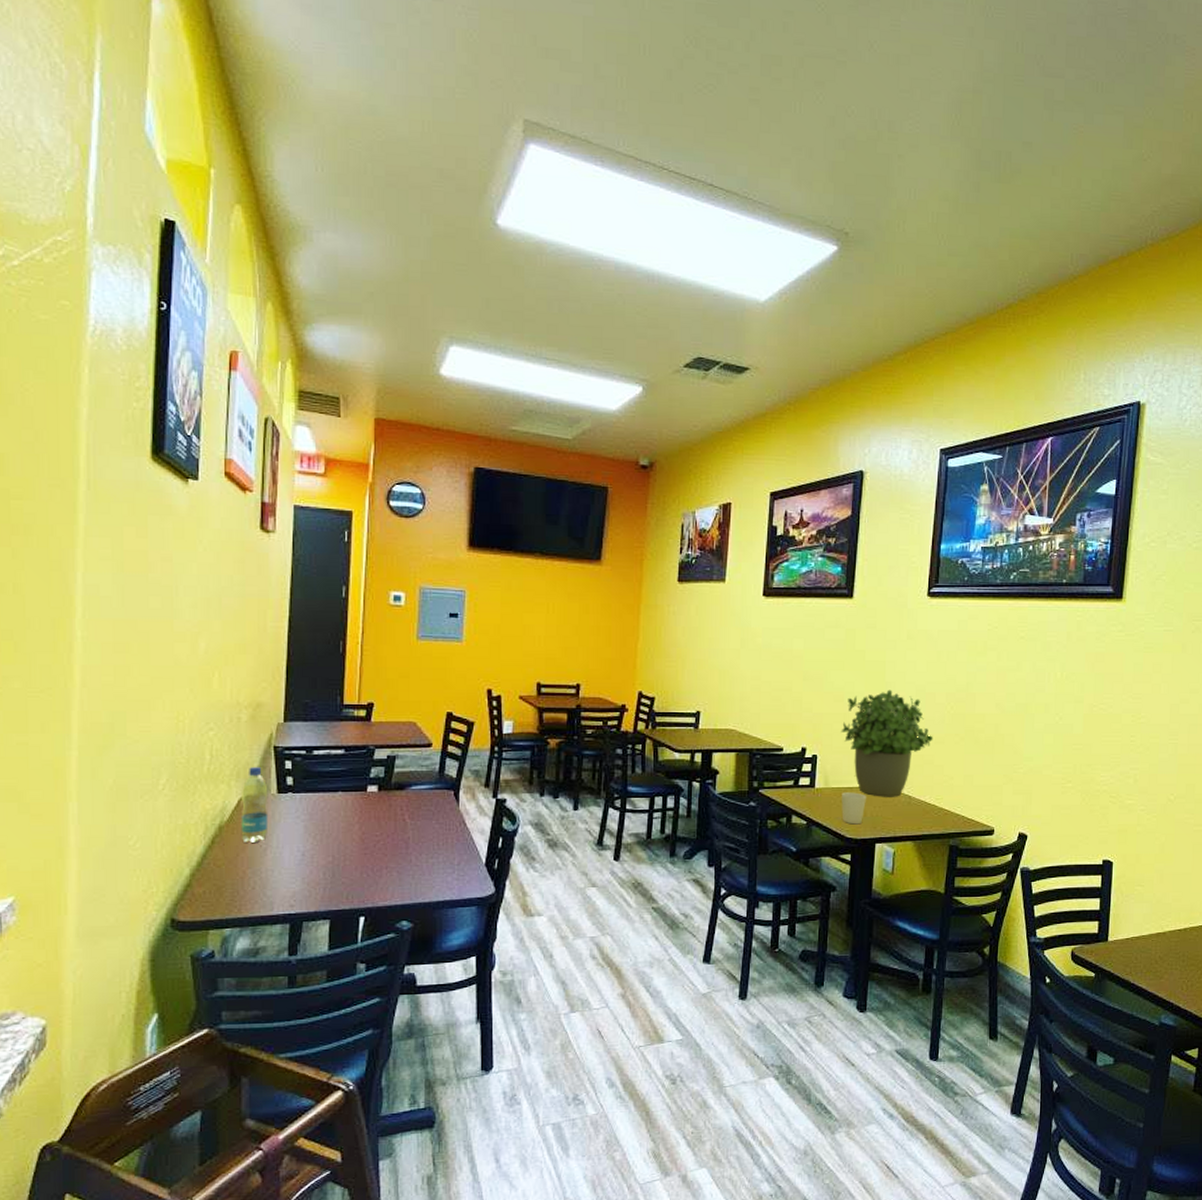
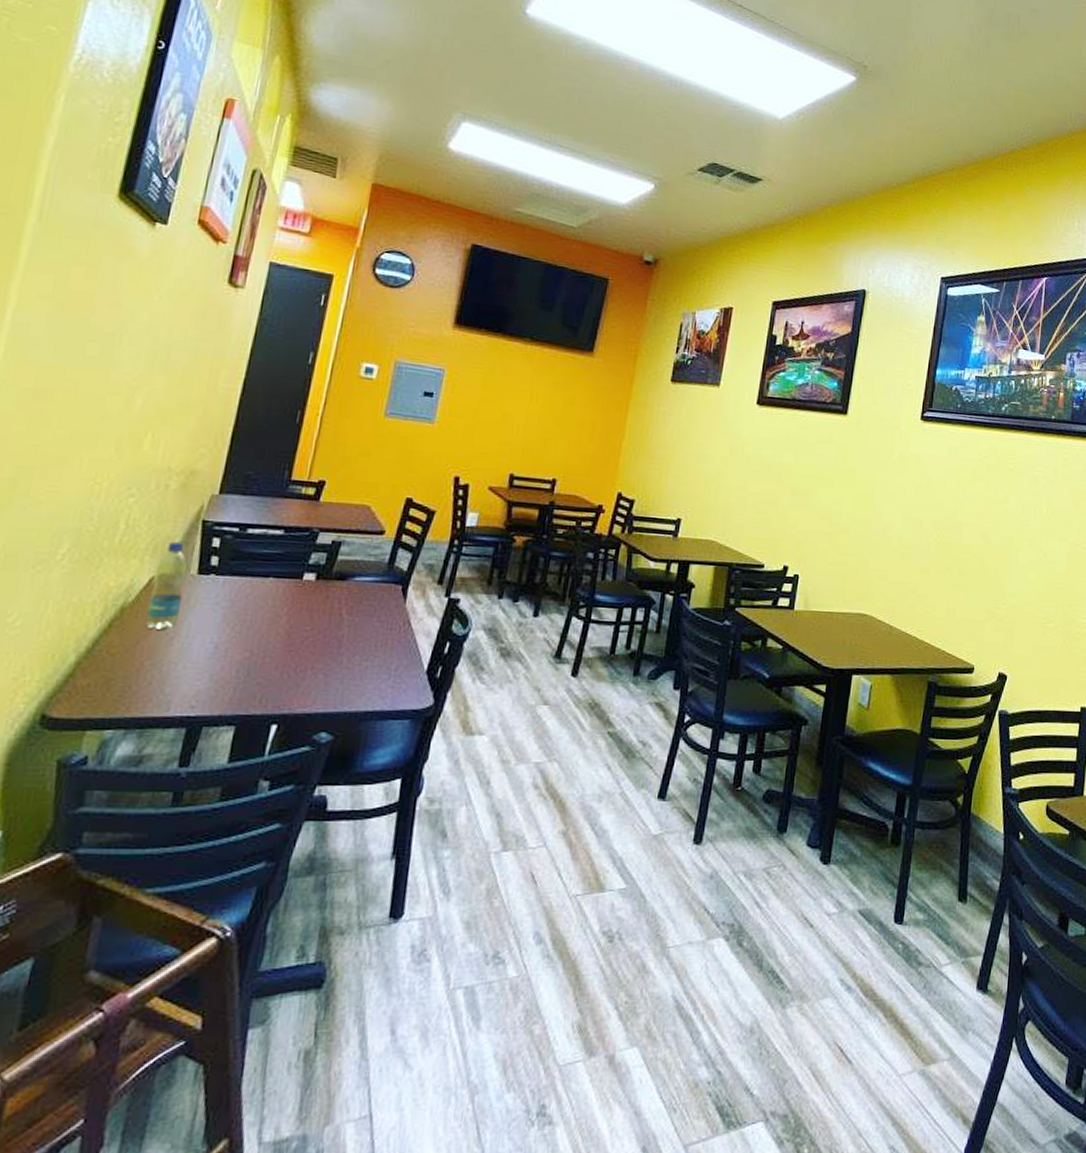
potted plant: present [841,689,933,797] -> none [825,511,918,626]
dixie cup: present [841,792,866,825] -> none [819,617,846,653]

